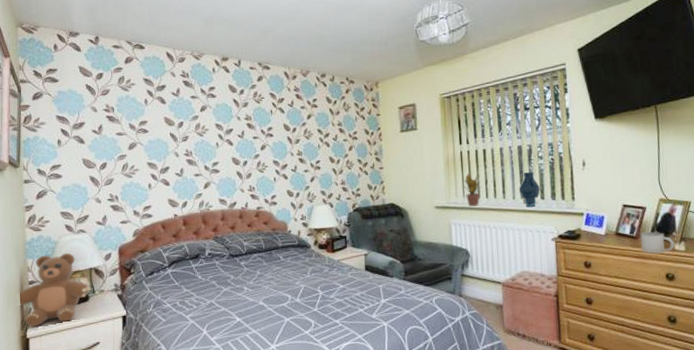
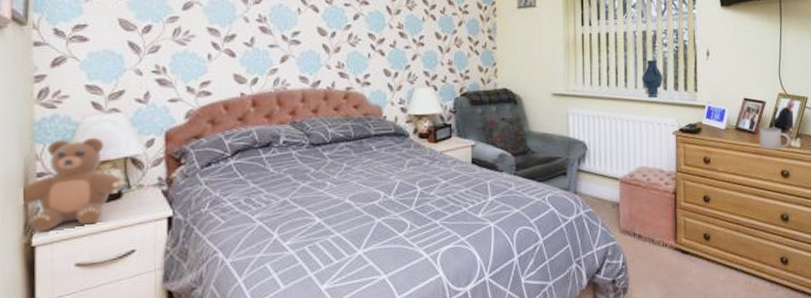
potted plant: present [461,173,482,207] -> none [582,58,603,95]

